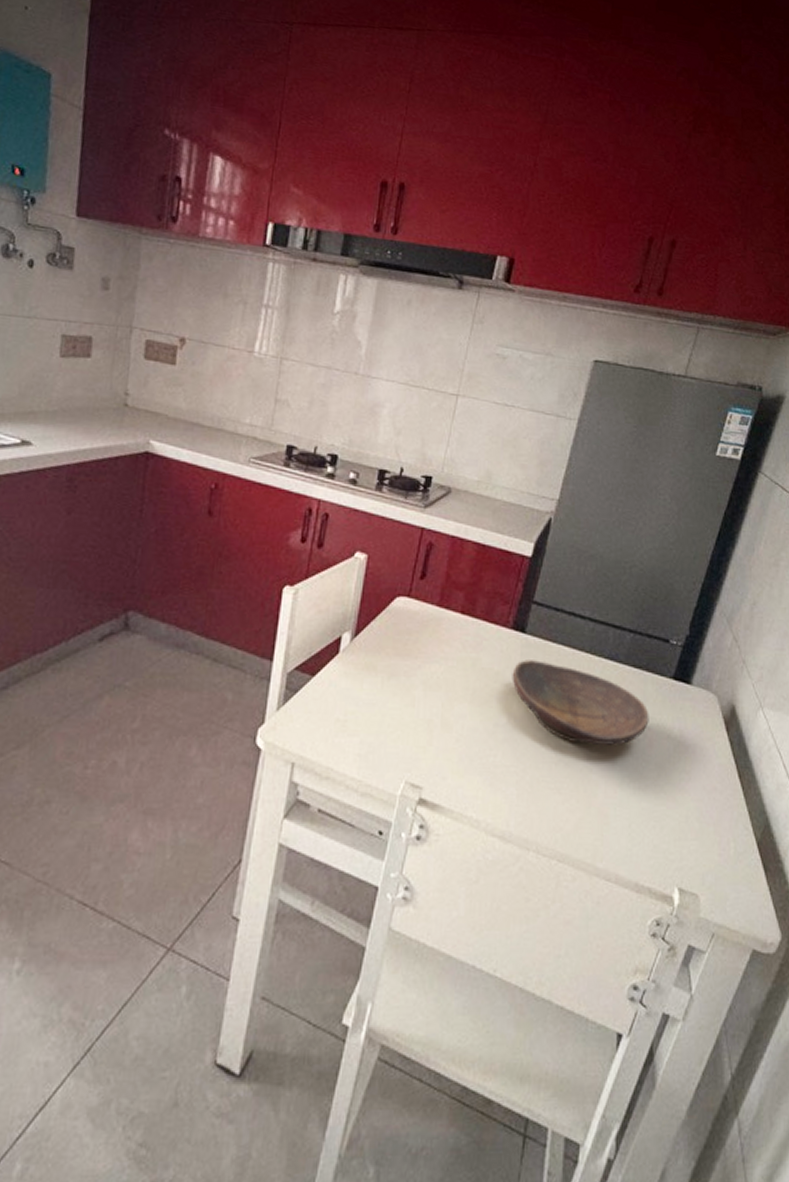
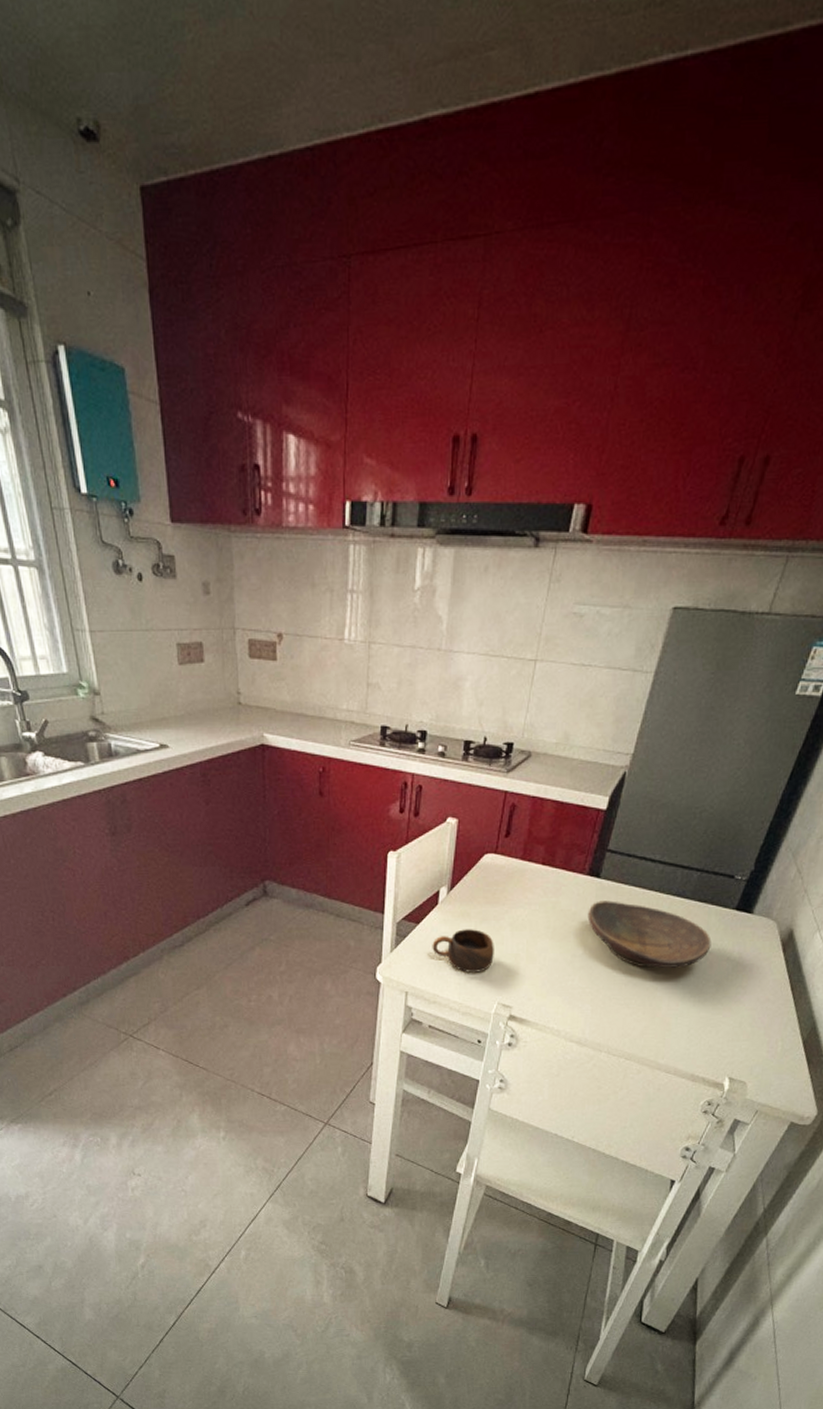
cup: none [328,685,404,741] -> present [432,929,494,973]

